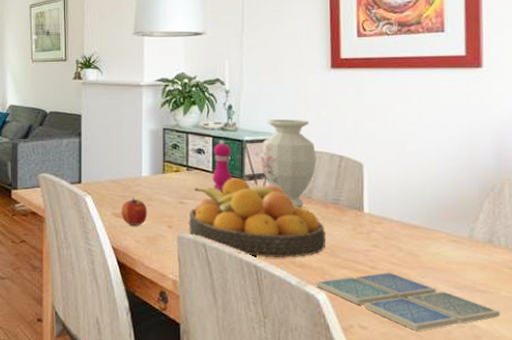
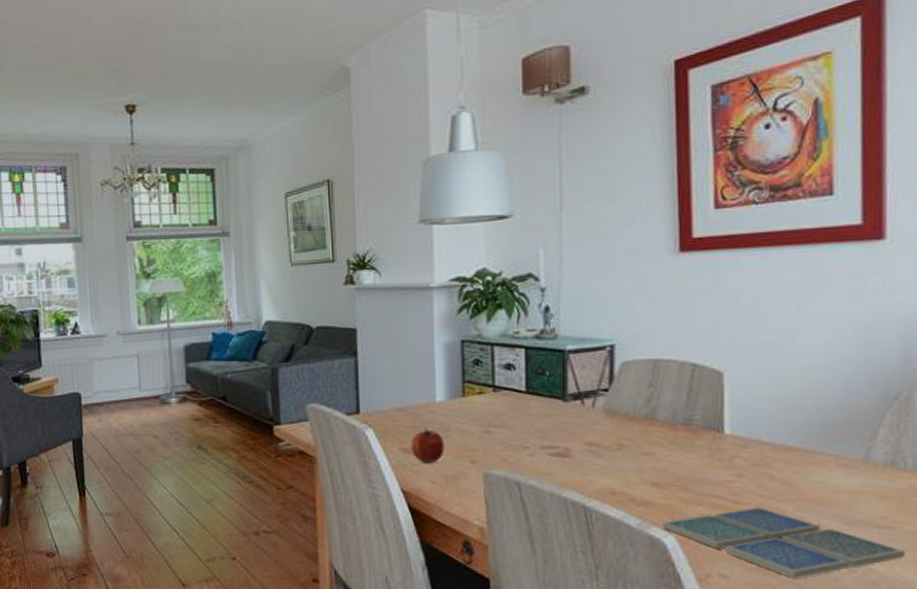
fruit bowl: present [188,178,326,258] -> none [497,398,675,496]
pepper mill: present [212,140,233,192] -> none [526,351,552,417]
vase: present [260,119,317,208] -> none [588,320,662,432]

